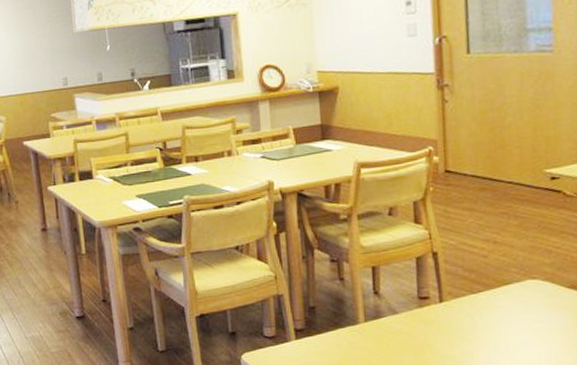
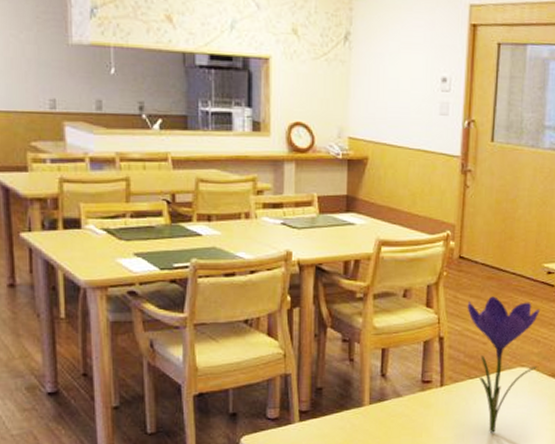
flower: none [460,207,551,350] -> present [467,296,540,433]

